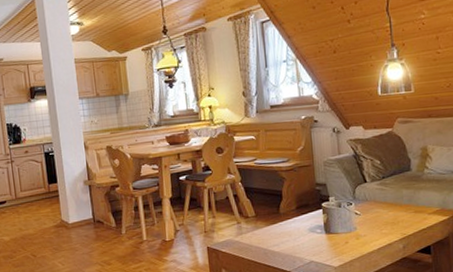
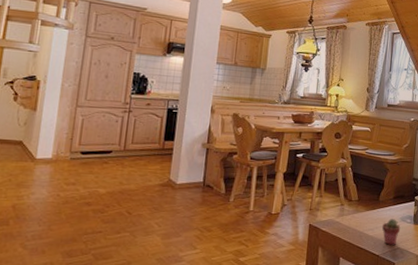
potted succulent: none [289,231,311,260] -> present [382,219,401,246]

